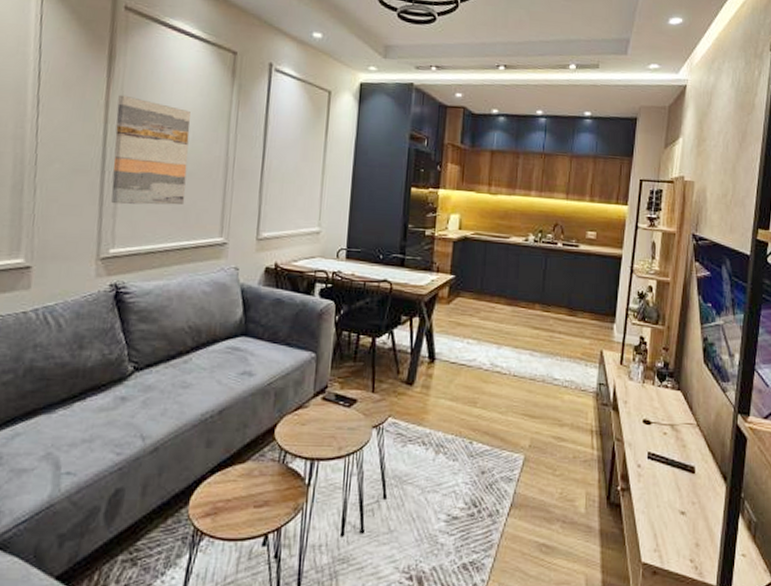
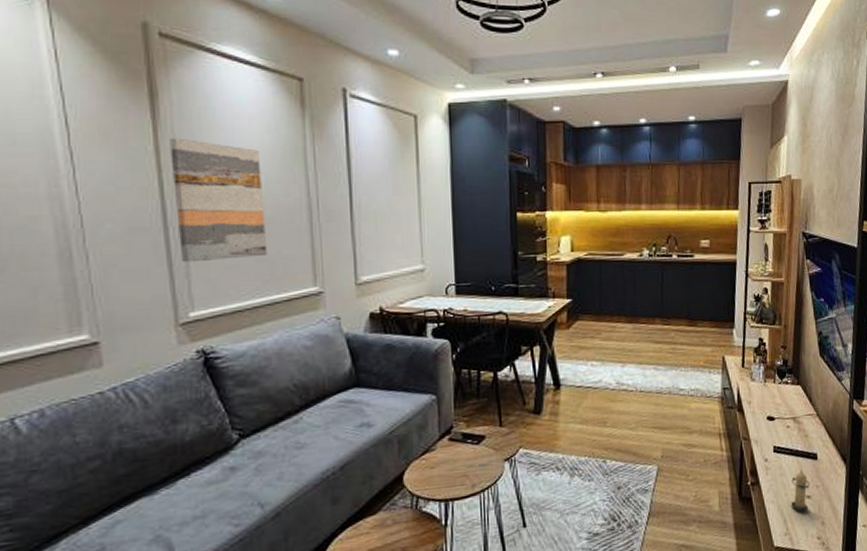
candle: none [663,482,685,528] -> present [791,470,810,512]

